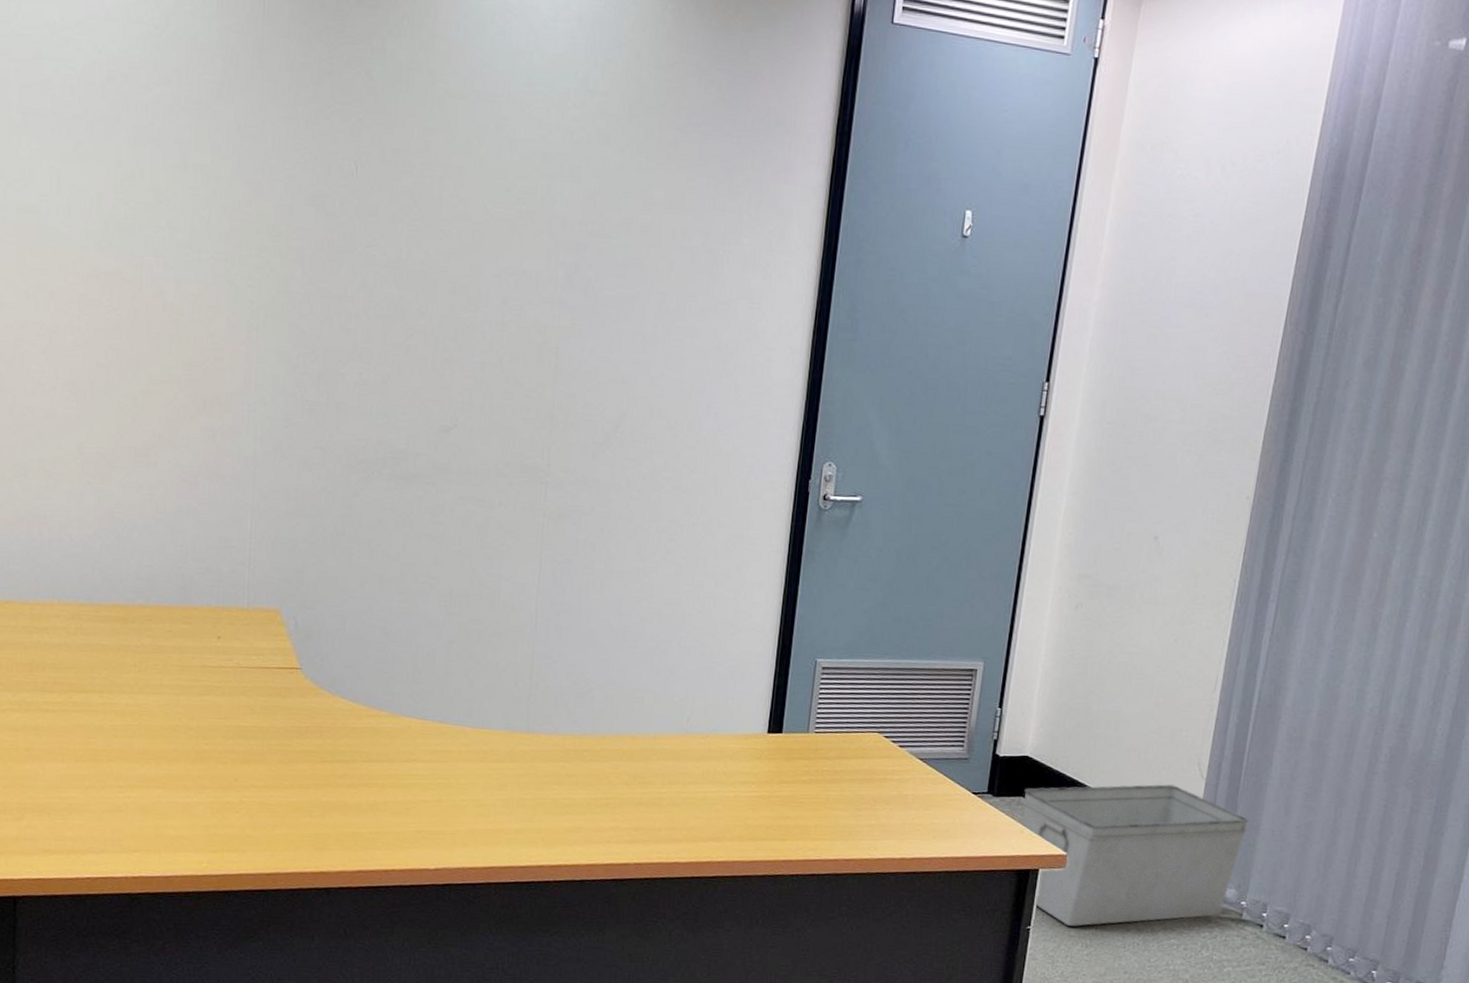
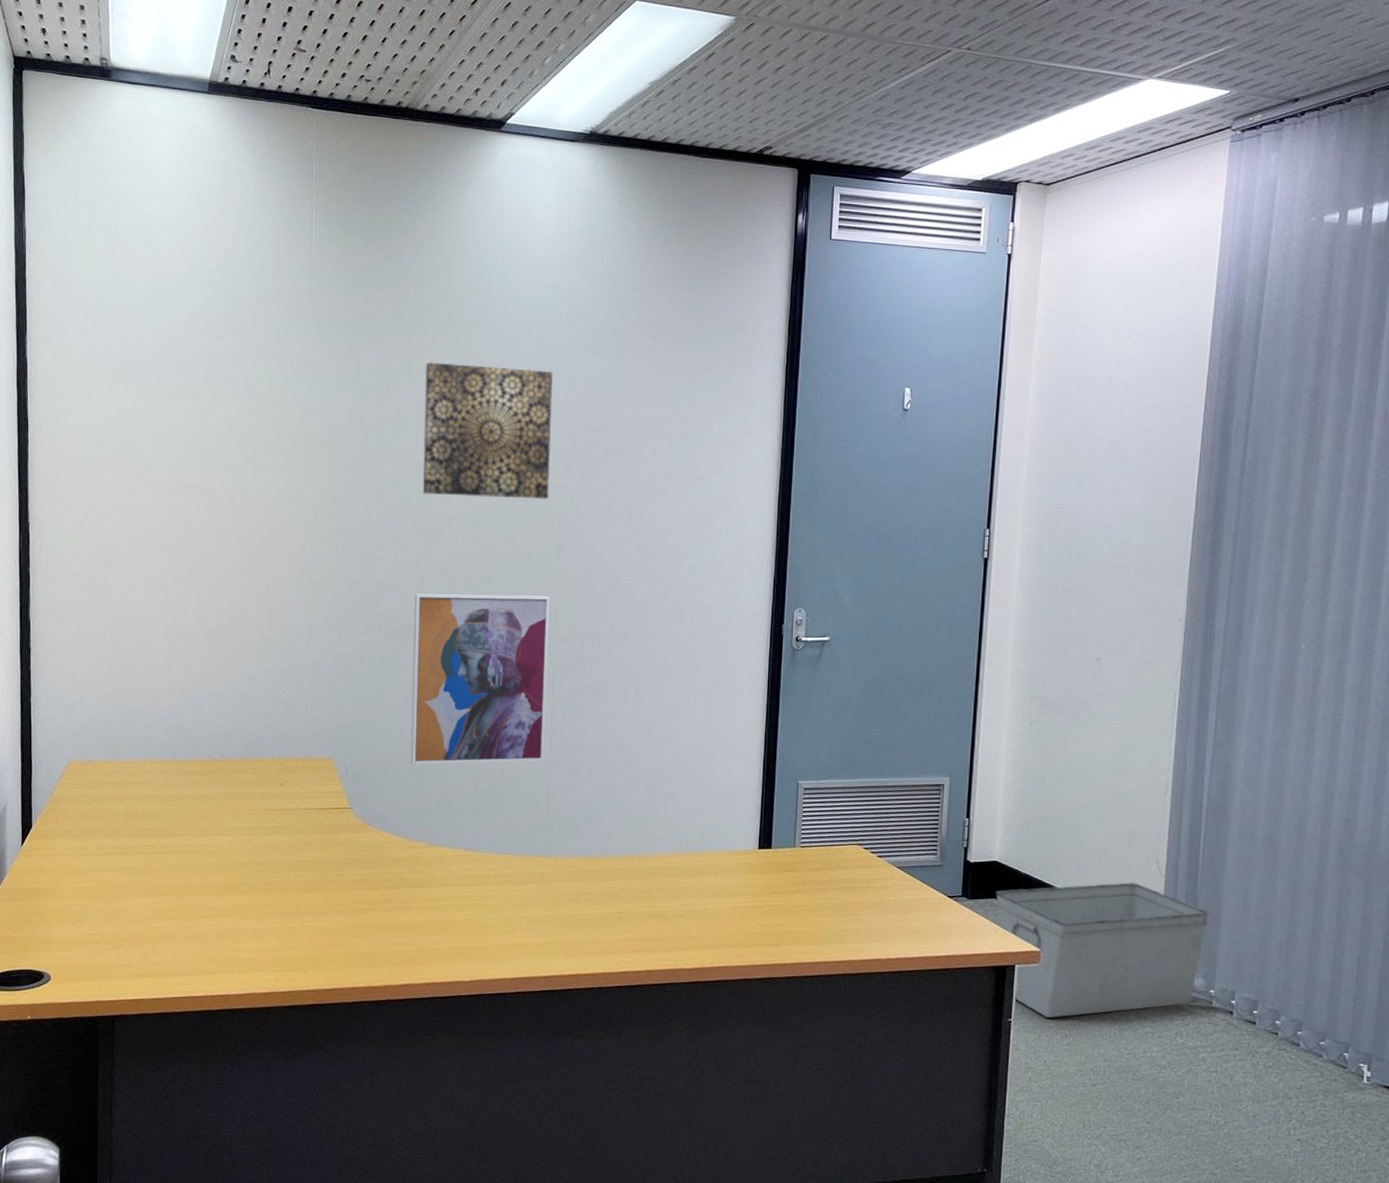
wall art: none [372,420,542,625] -> present [410,593,550,765]
wall art: none [395,137,557,316] -> present [422,361,554,499]

